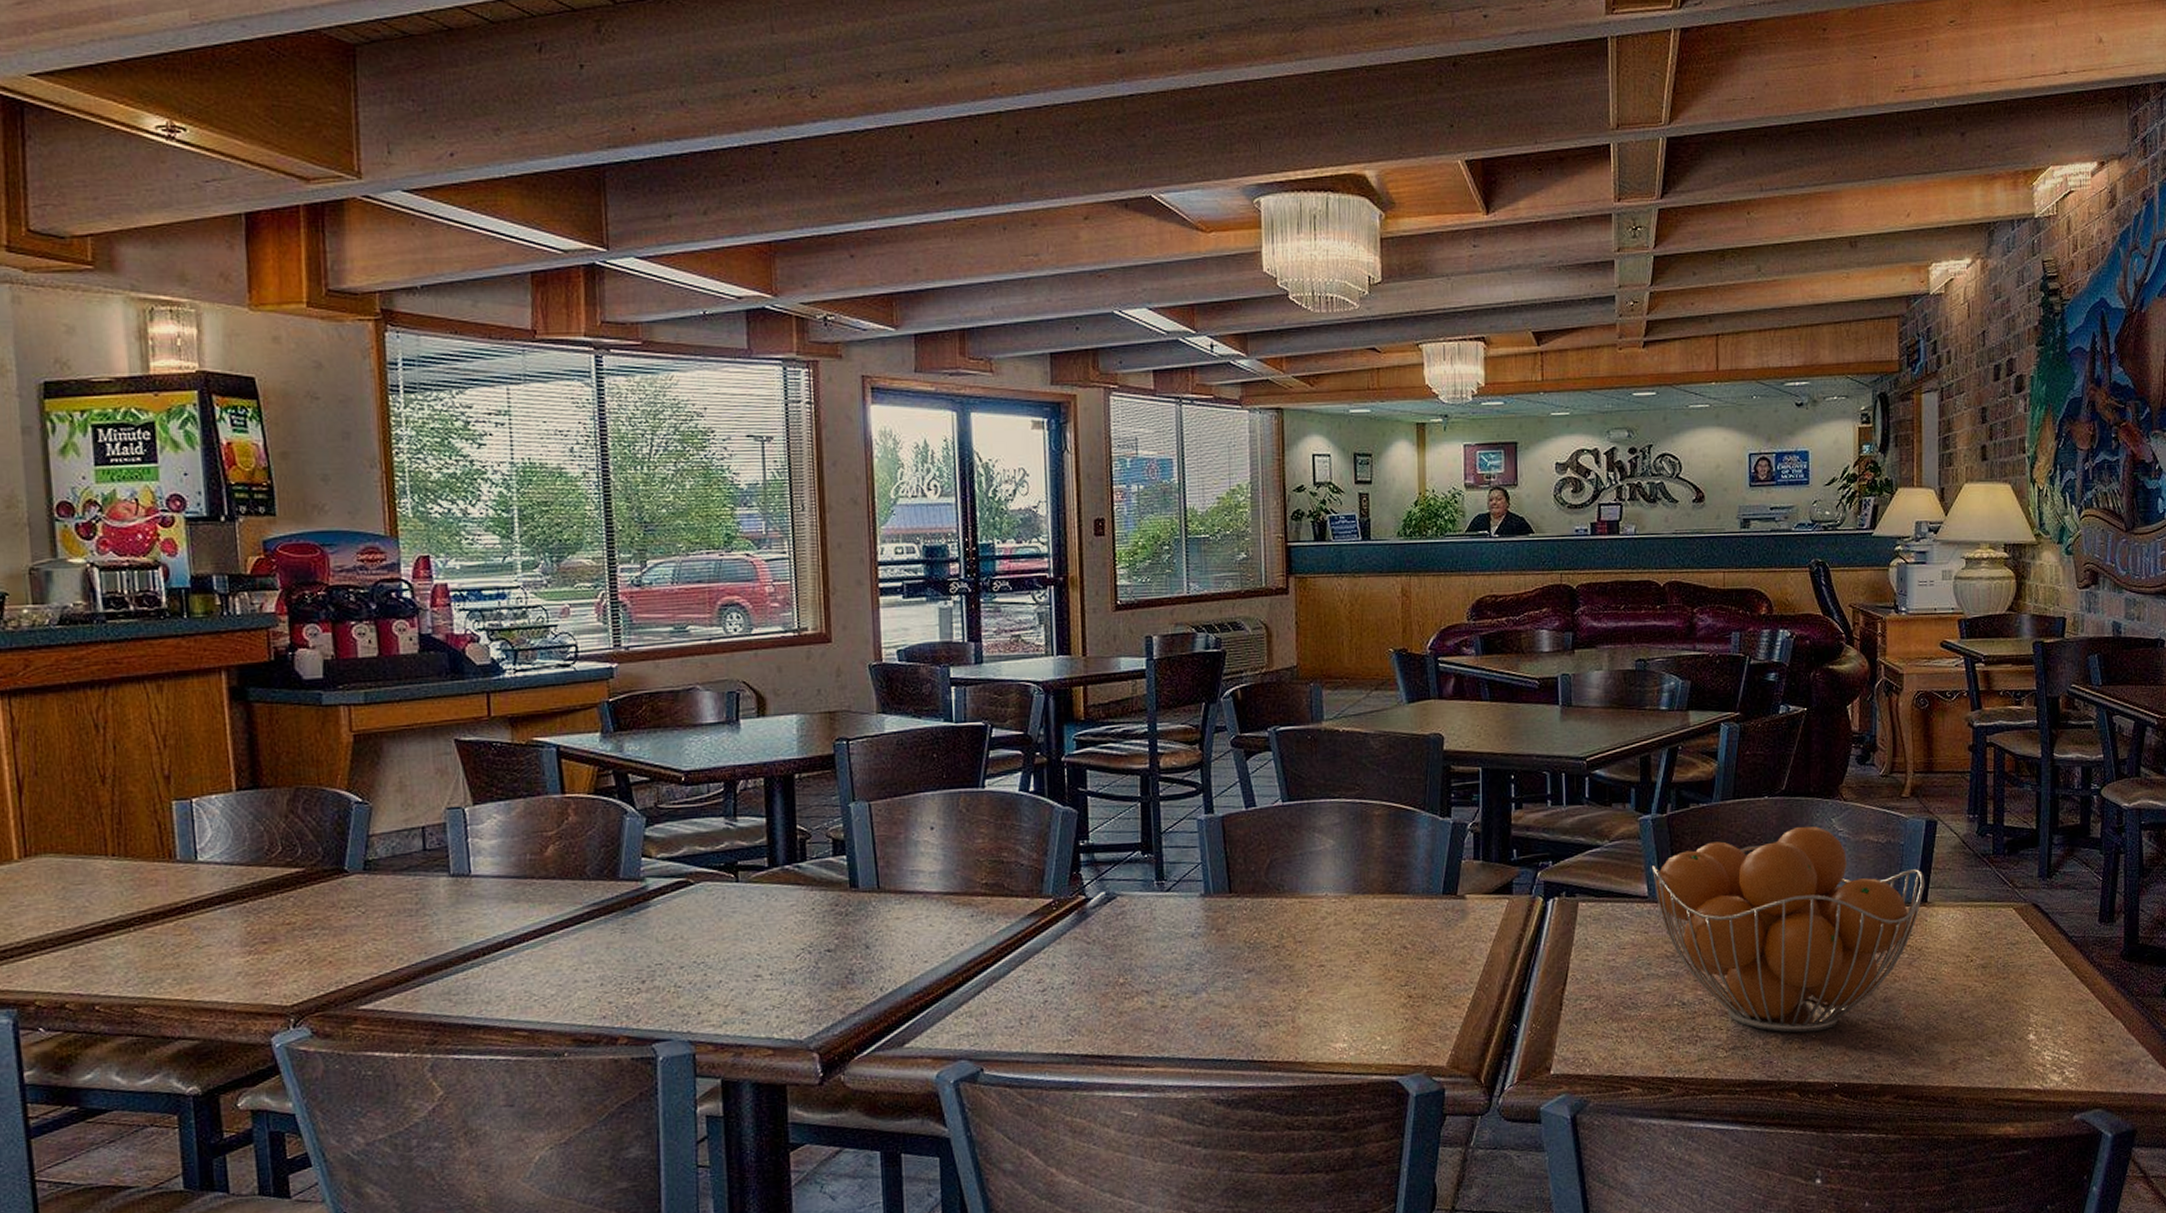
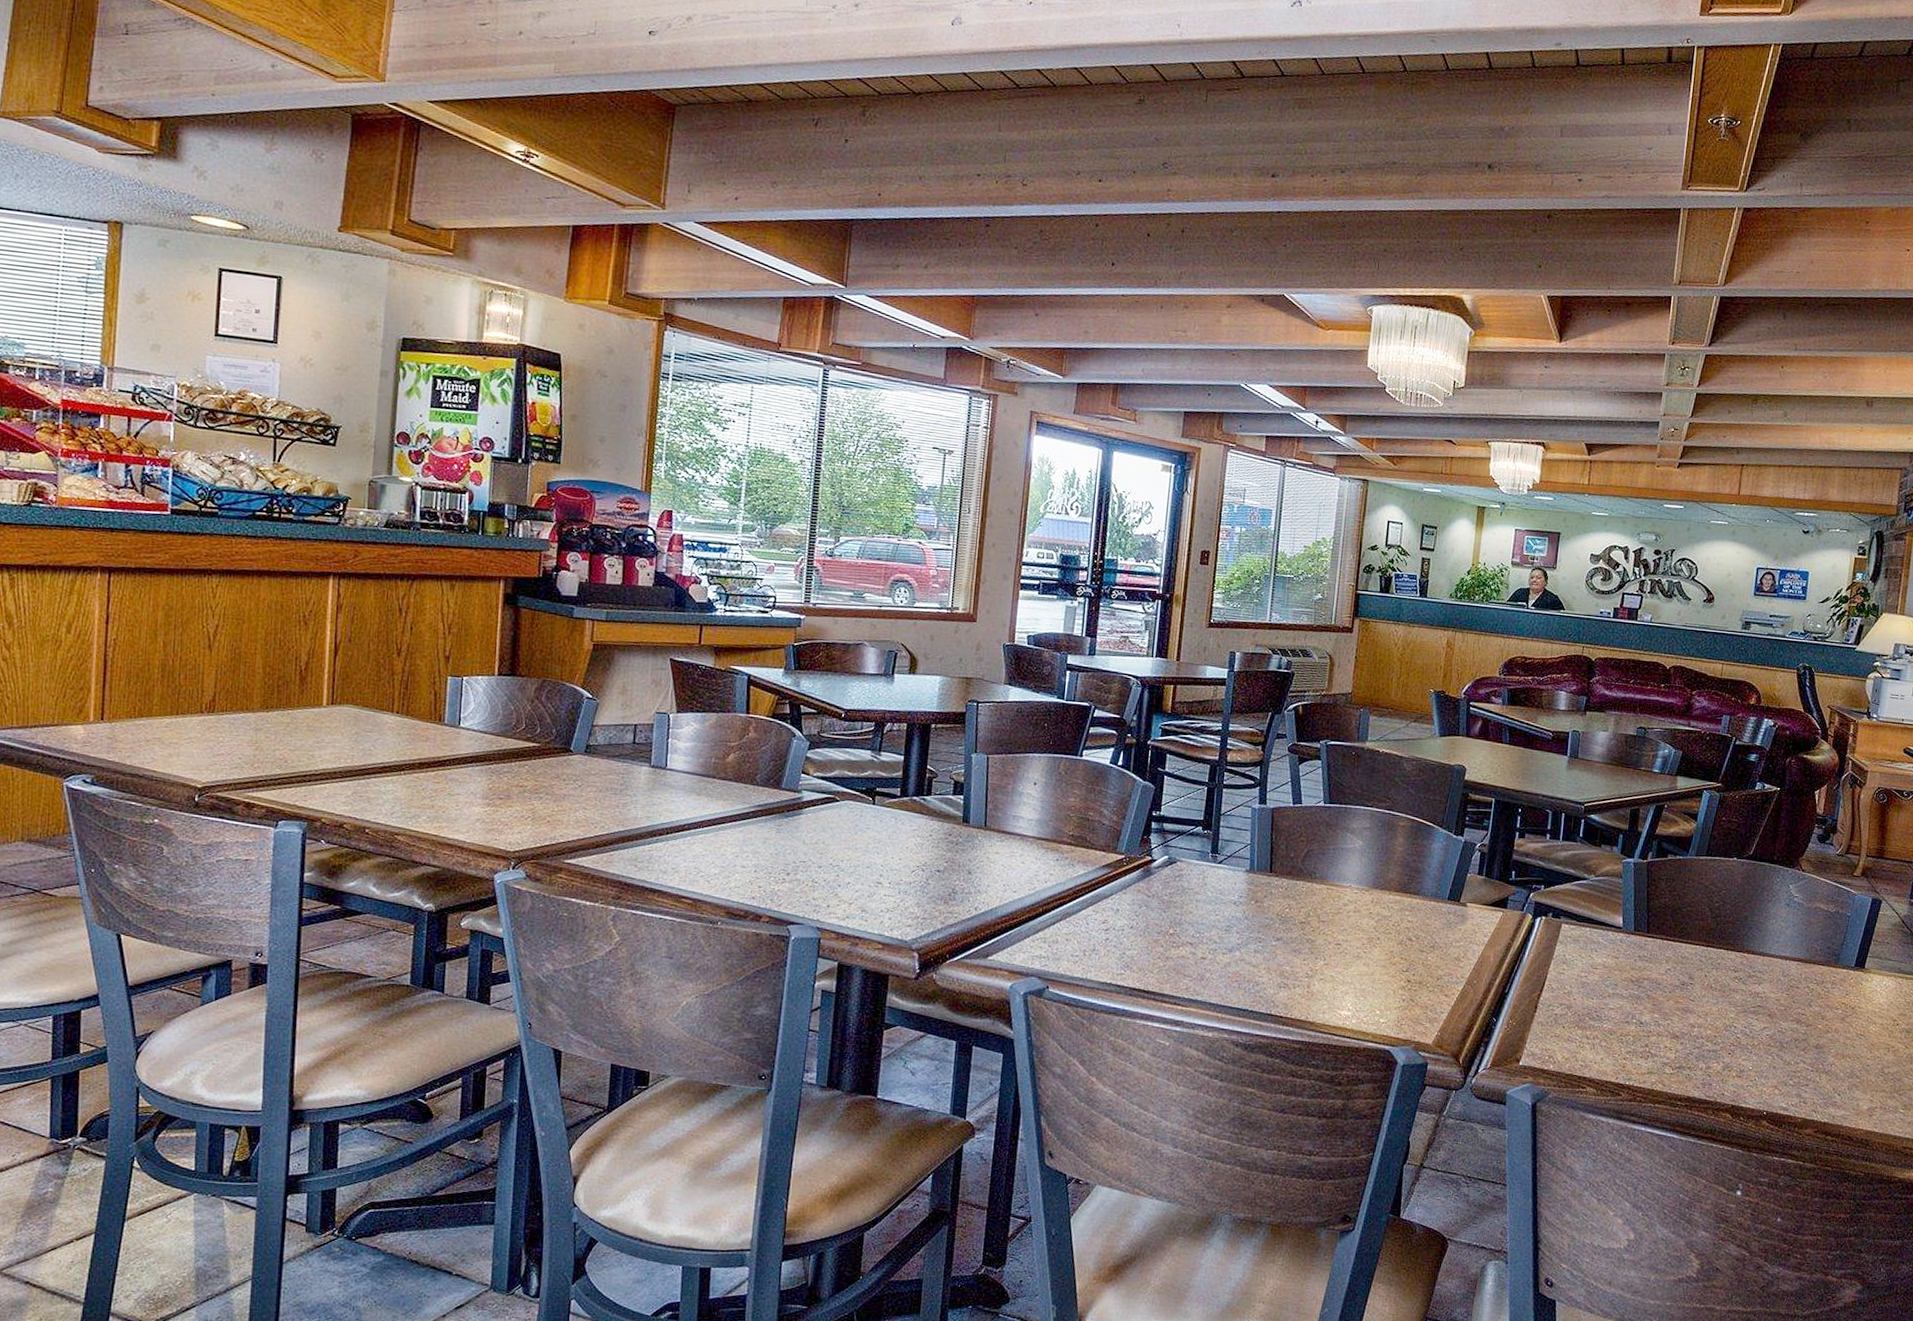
fruit basket: present [1651,826,1925,1033] -> none [1628,887,1865,1065]

